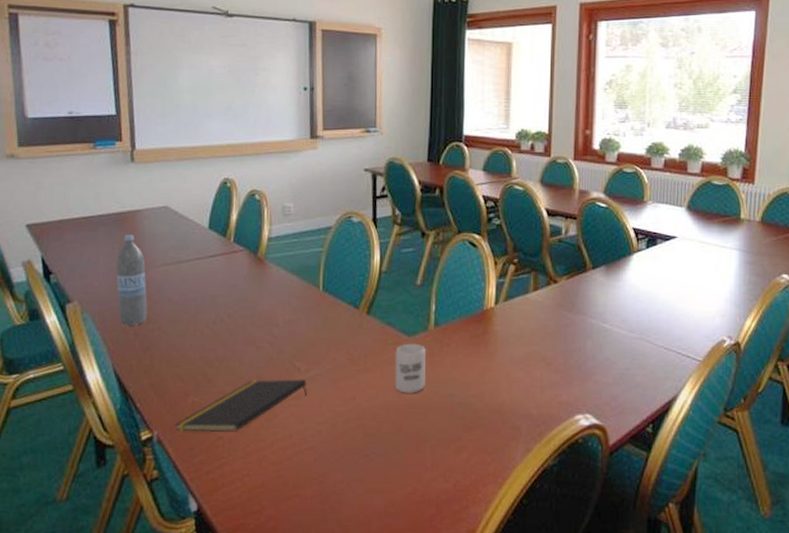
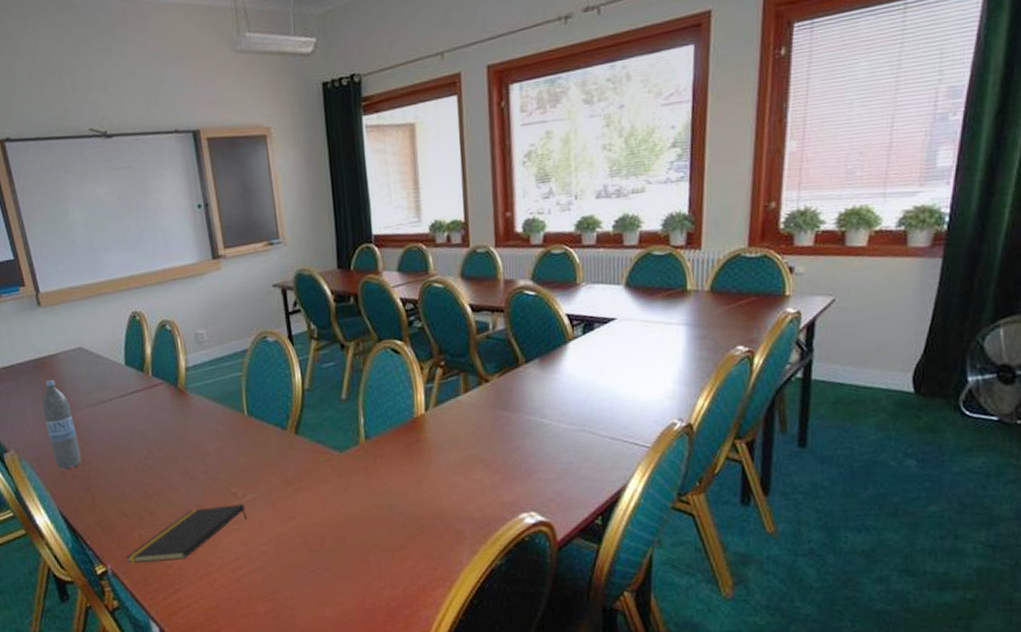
cup: present [394,343,426,393] -> none [328,458,363,508]

